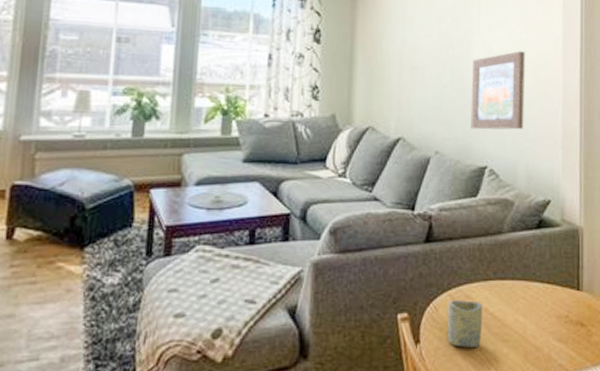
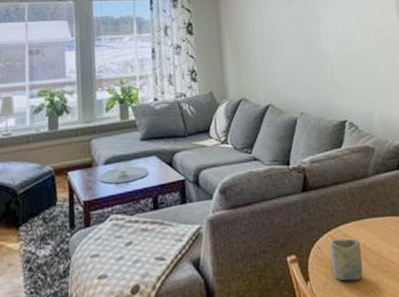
wall art: present [471,50,525,130] -> none [321,19,374,90]

